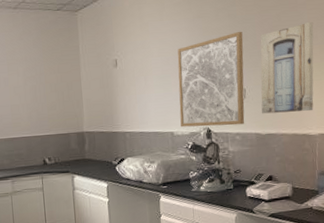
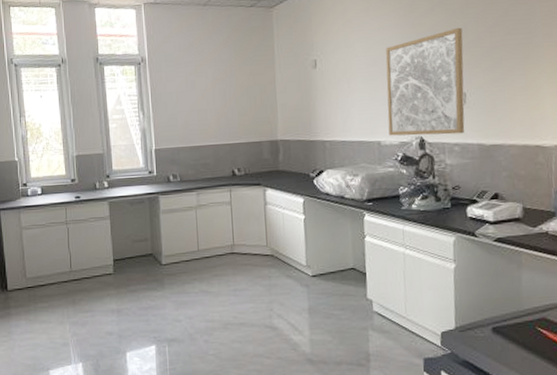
wall art: present [260,22,314,114] -> none [483,16,549,122]

